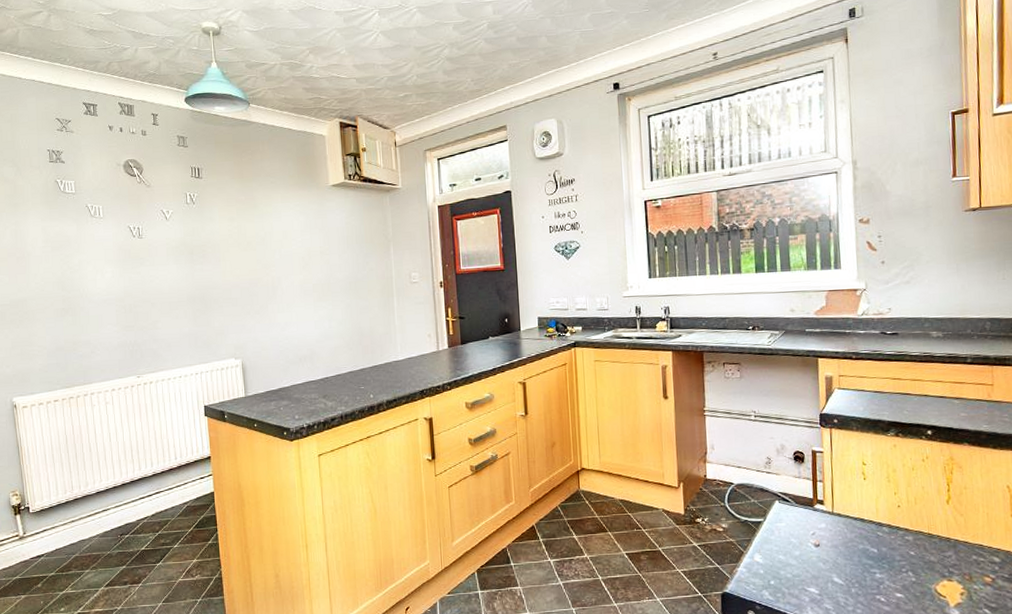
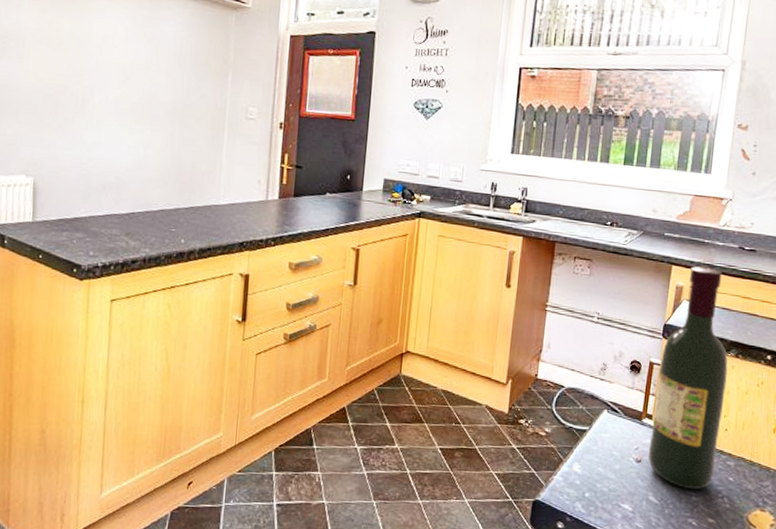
wine bottle: none [822,355,895,567] -> present [648,266,728,490]

